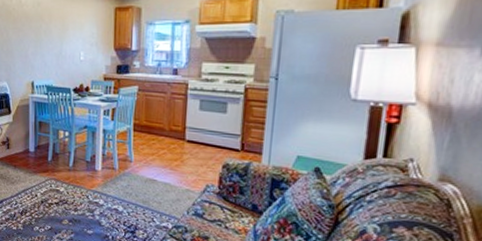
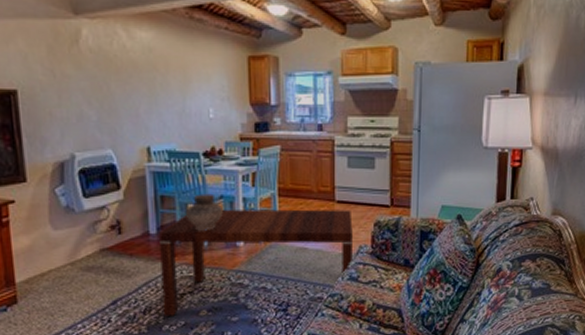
coffee table: none [35,137,201,220] -> present [159,209,353,316]
ceramic pot: none [56,123,86,154] -> present [185,193,223,231]

